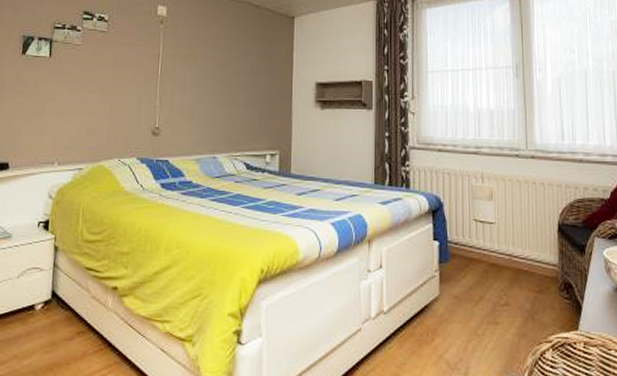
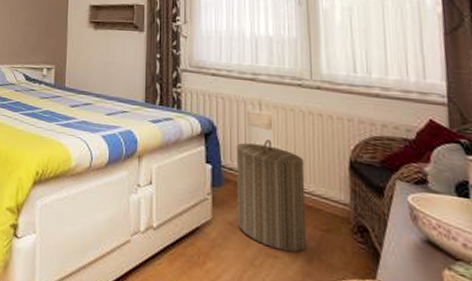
laundry hamper: none [461,211,523,317] -> present [236,140,307,253]

